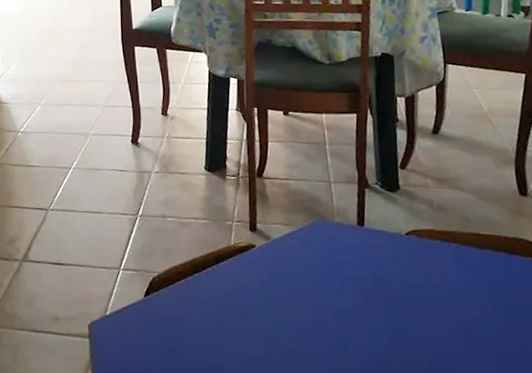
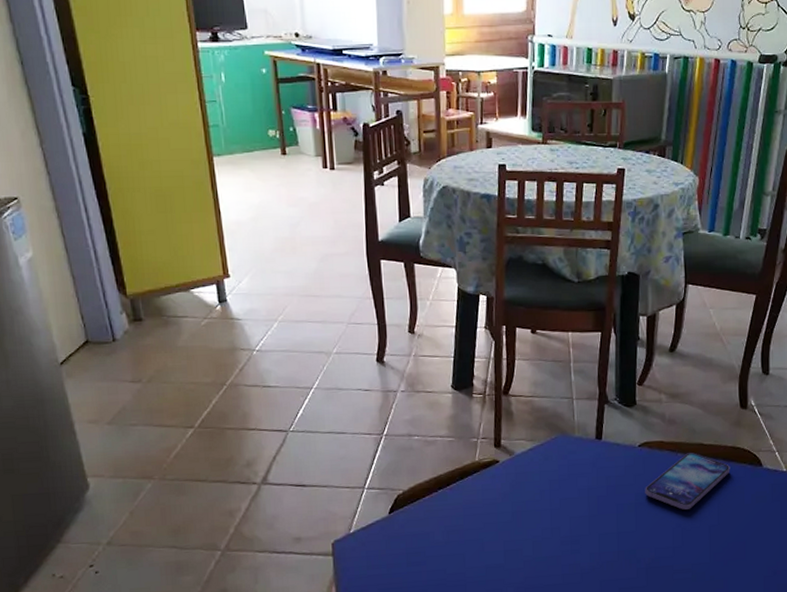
smartphone: none [416,243,515,307] -> present [645,453,730,510]

